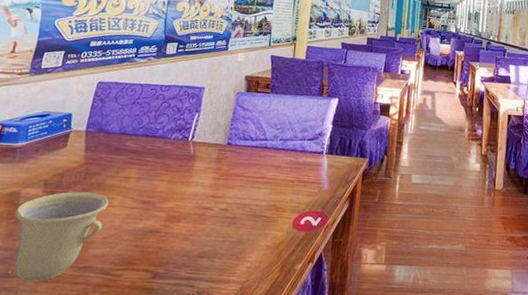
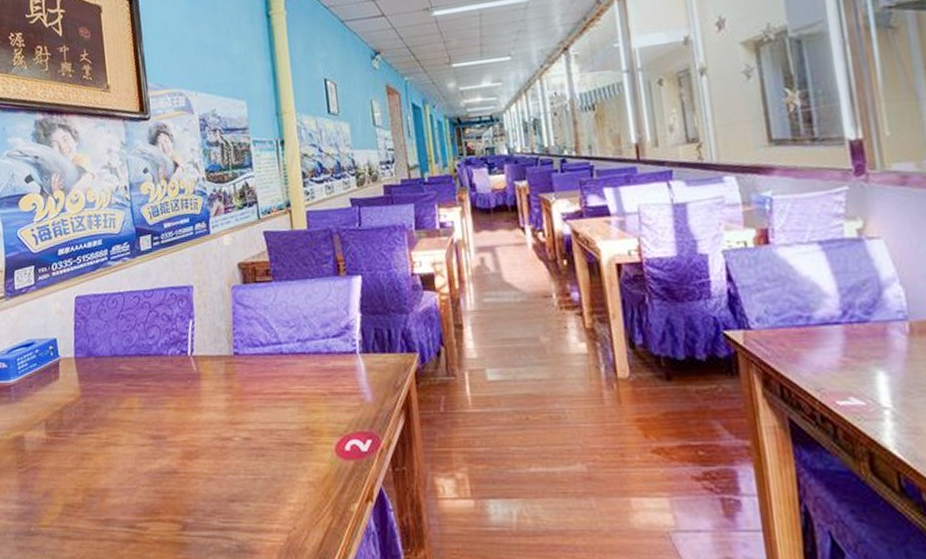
cup: present [15,191,109,282] -> none [24,429,116,539]

